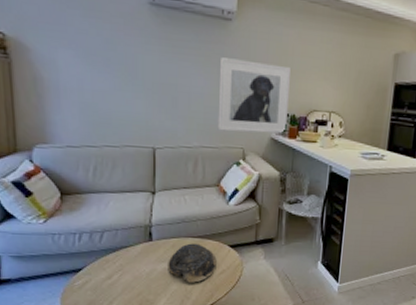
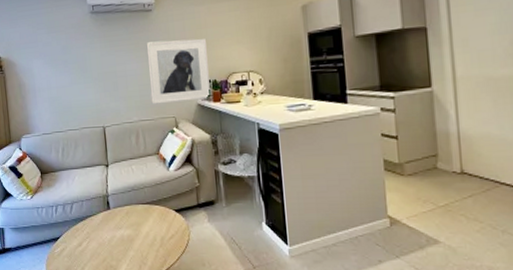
decorative bowl: present [168,243,217,283] -> none [124,210,166,248]

